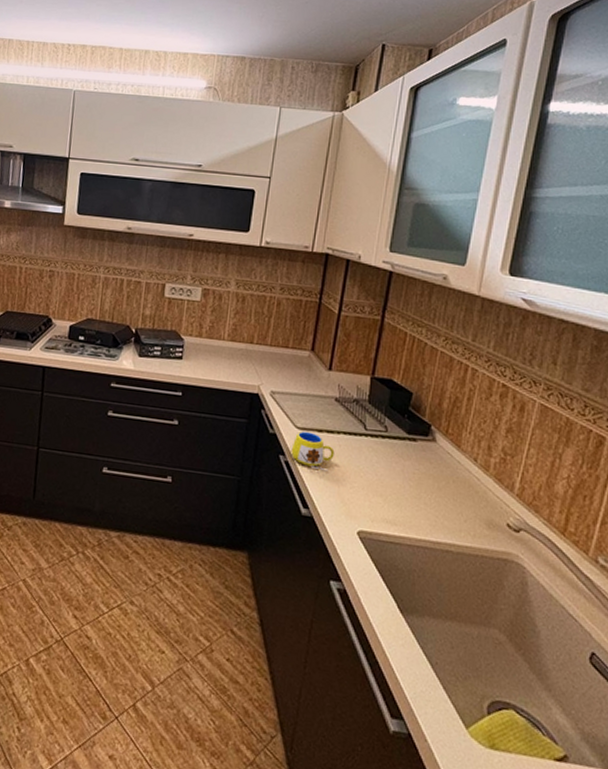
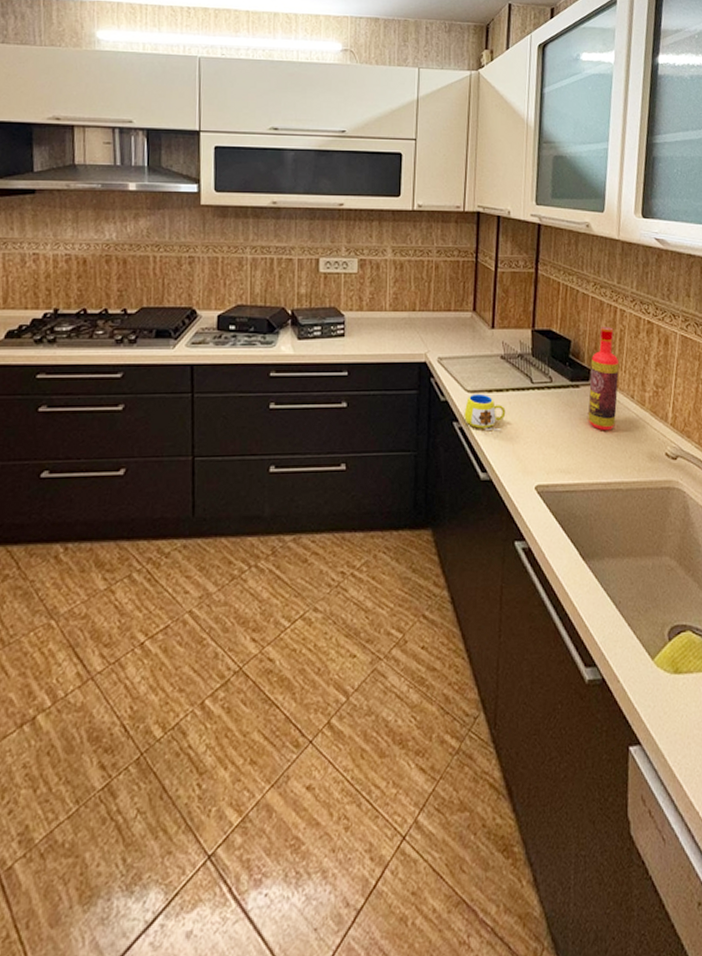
bottle: none [422,383,465,491] -> present [588,327,620,431]

